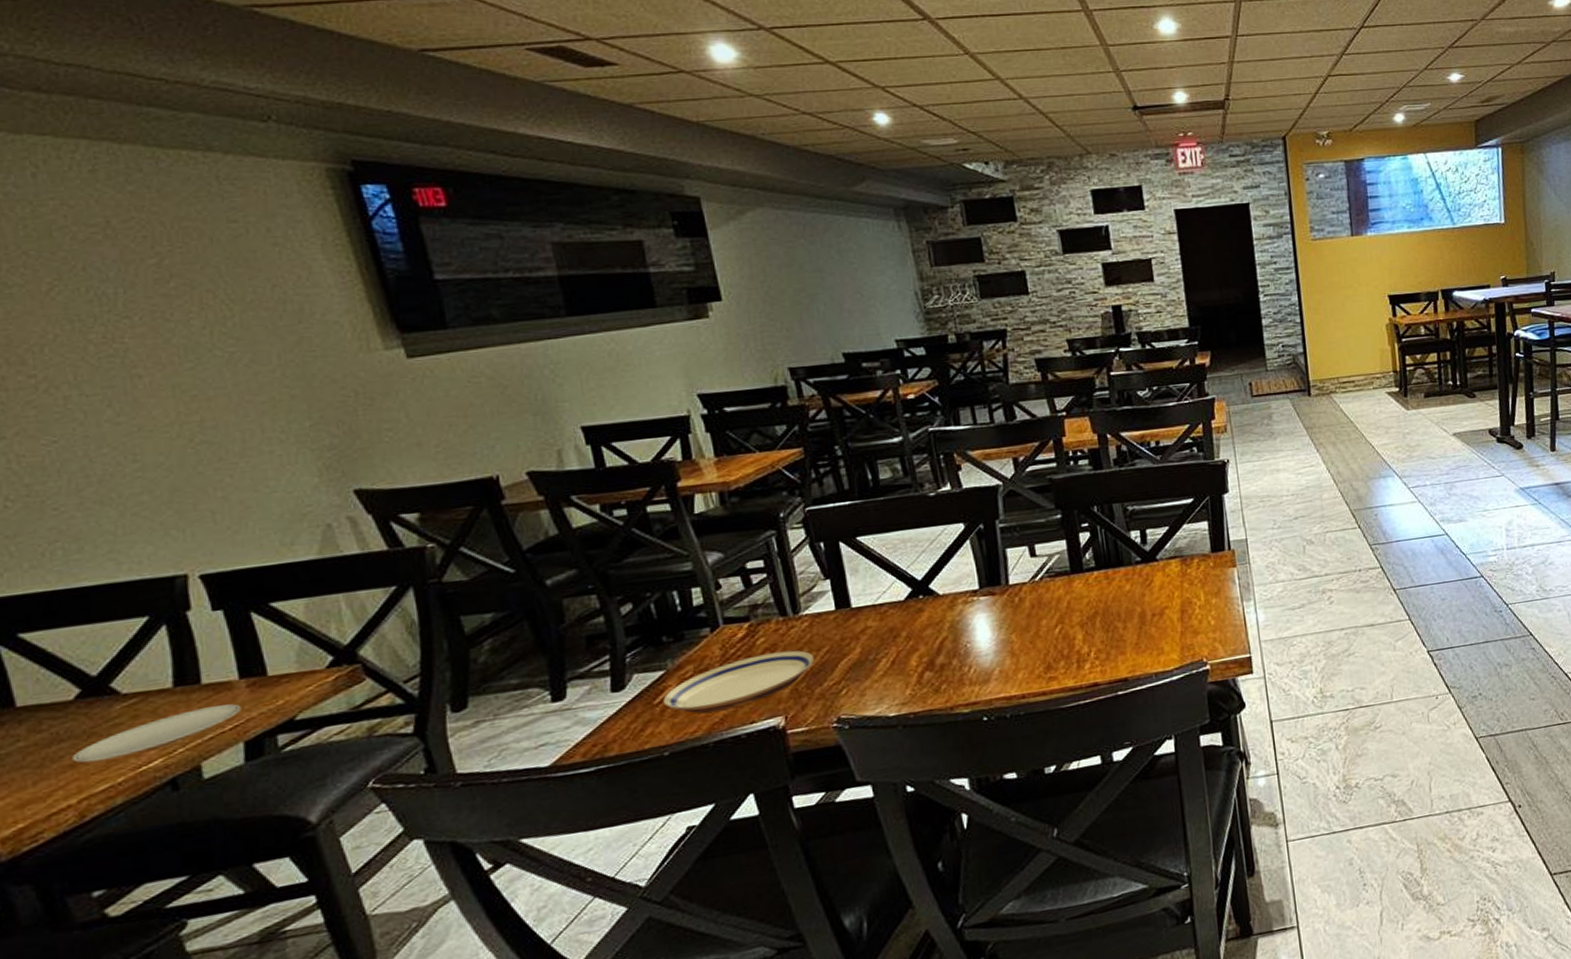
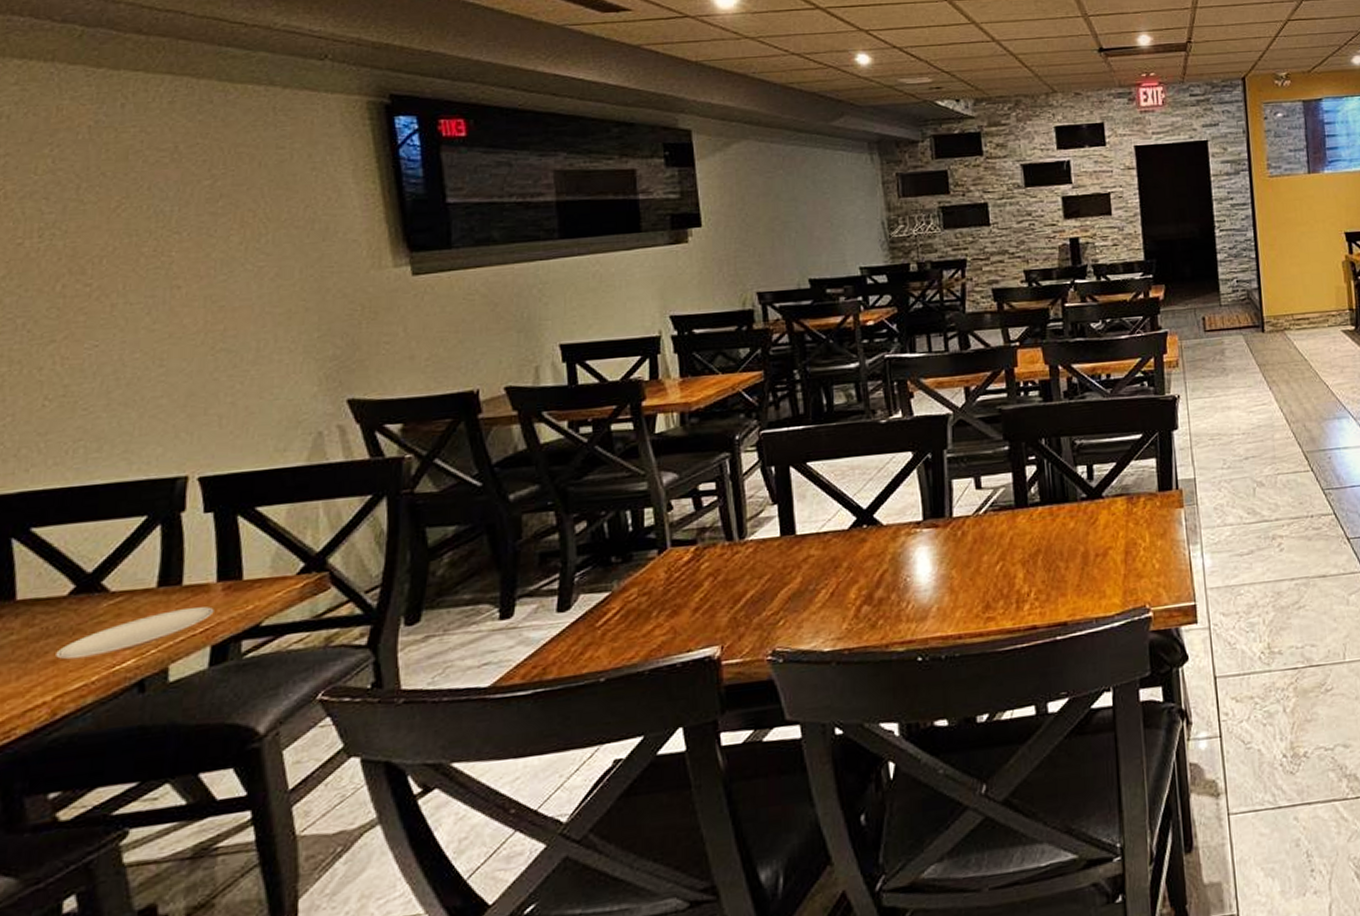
plate: present [663,650,815,714] -> none [605,576,756,639]

